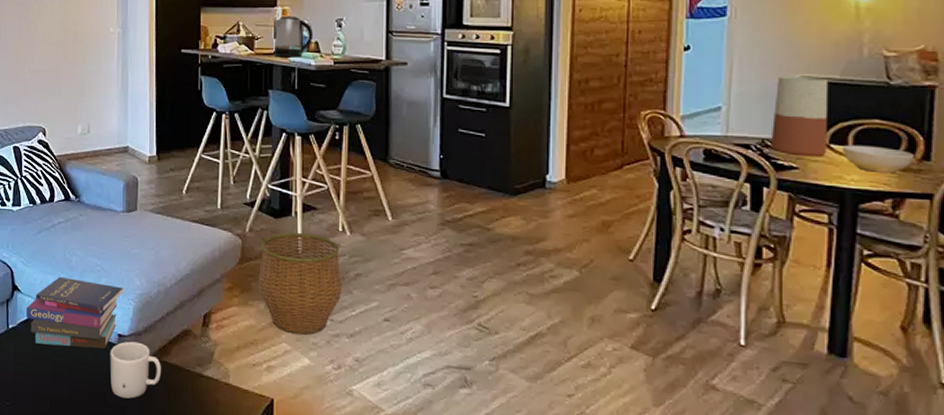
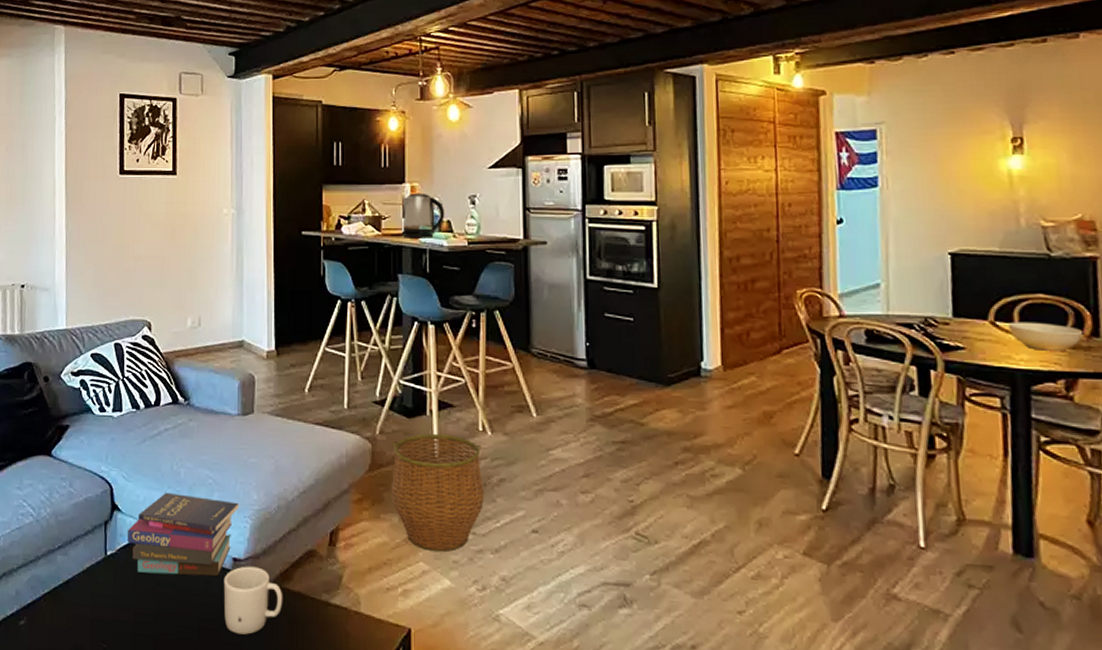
vase: present [770,75,829,157] -> none [933,249,993,336]

